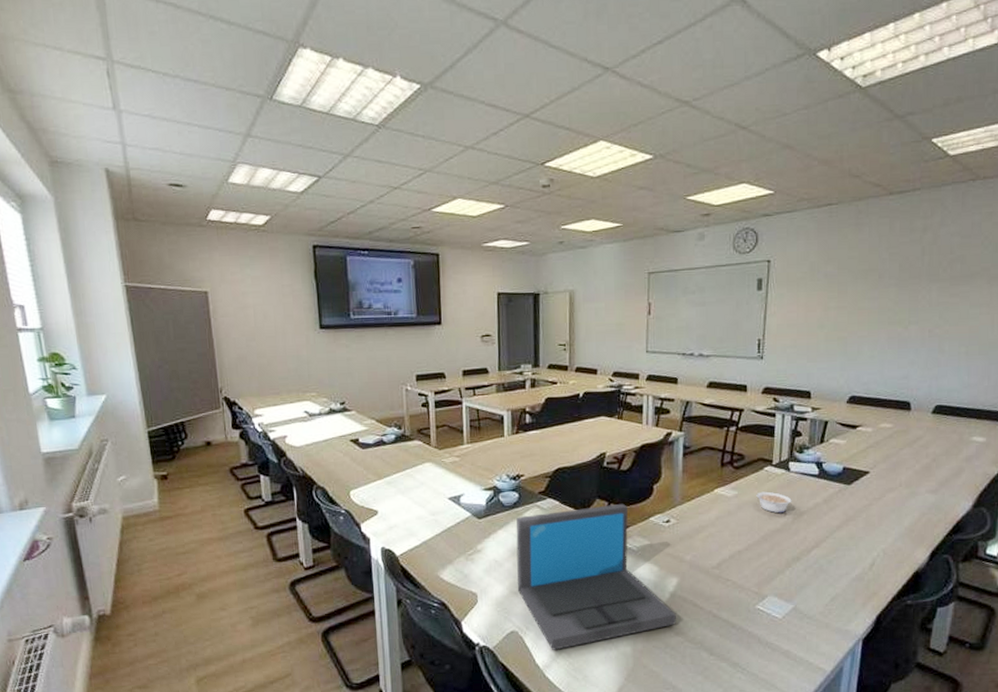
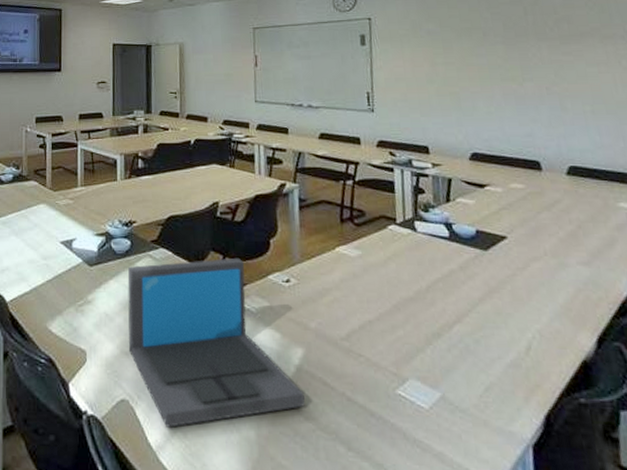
legume: present [756,491,792,514] -> none [382,253,423,279]

